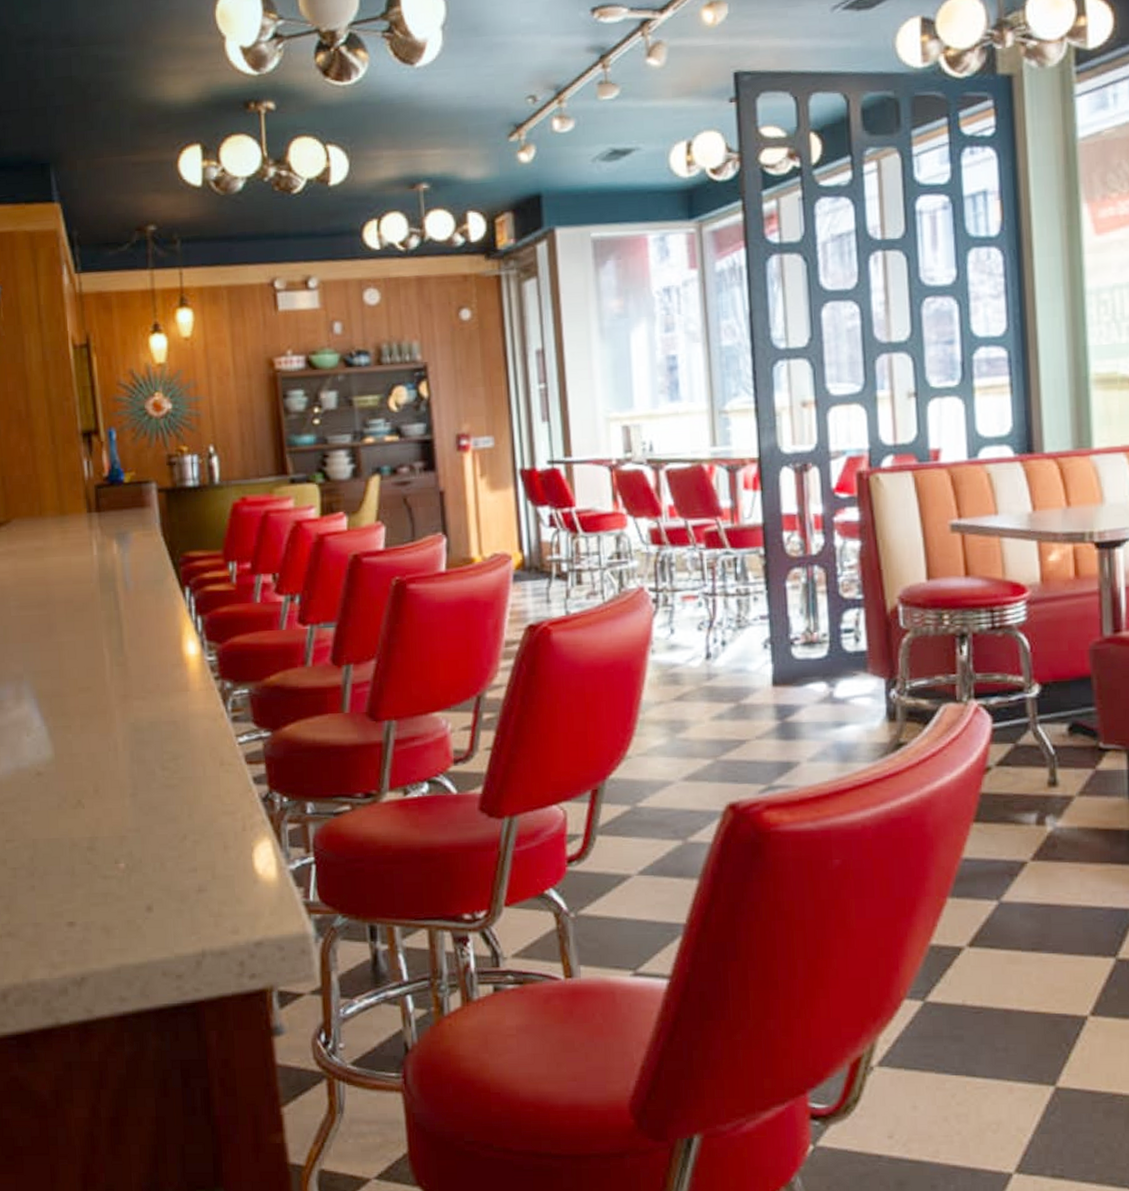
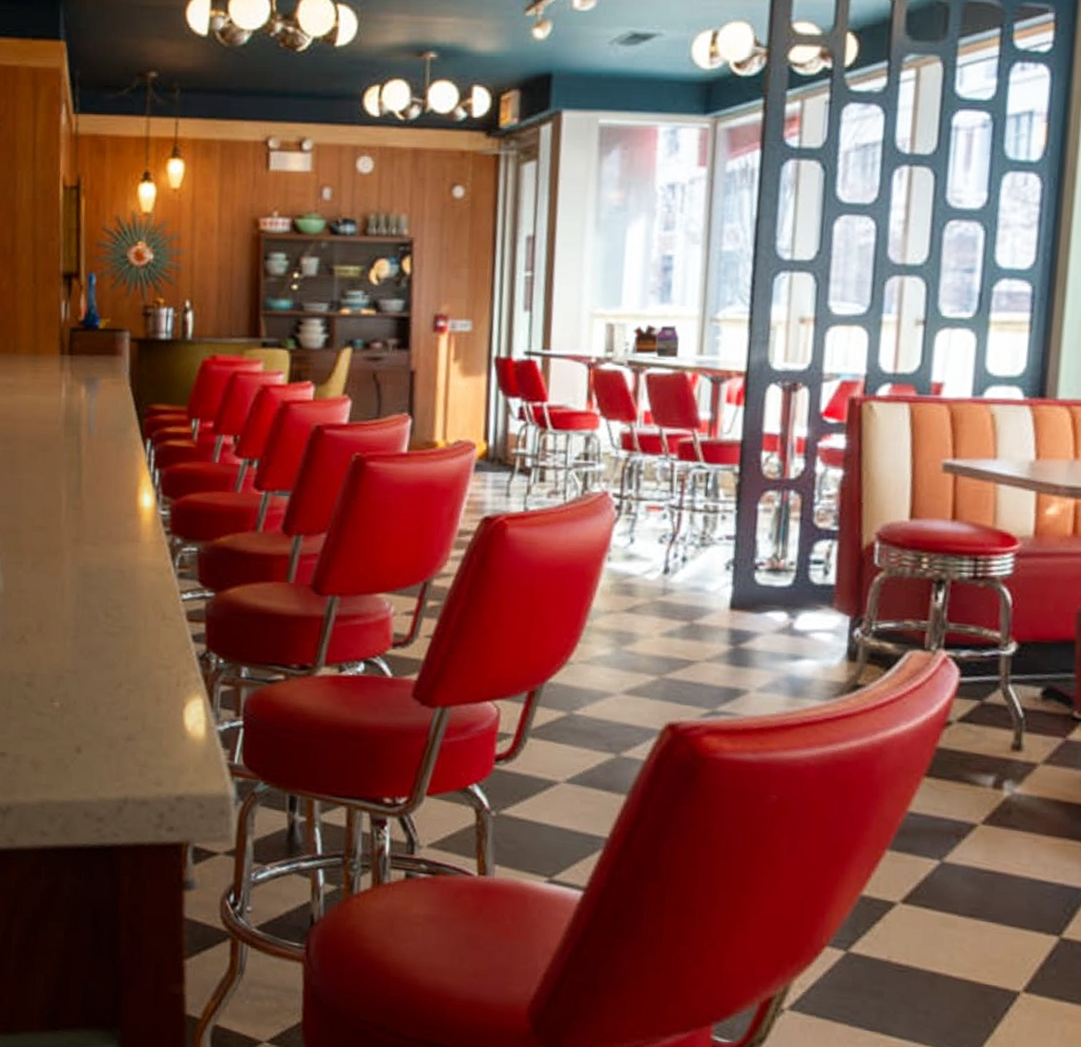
chocolate cake: none [647,421,675,452] -> present [632,323,662,355]
milk carton: none [671,421,694,454] -> present [656,325,679,358]

